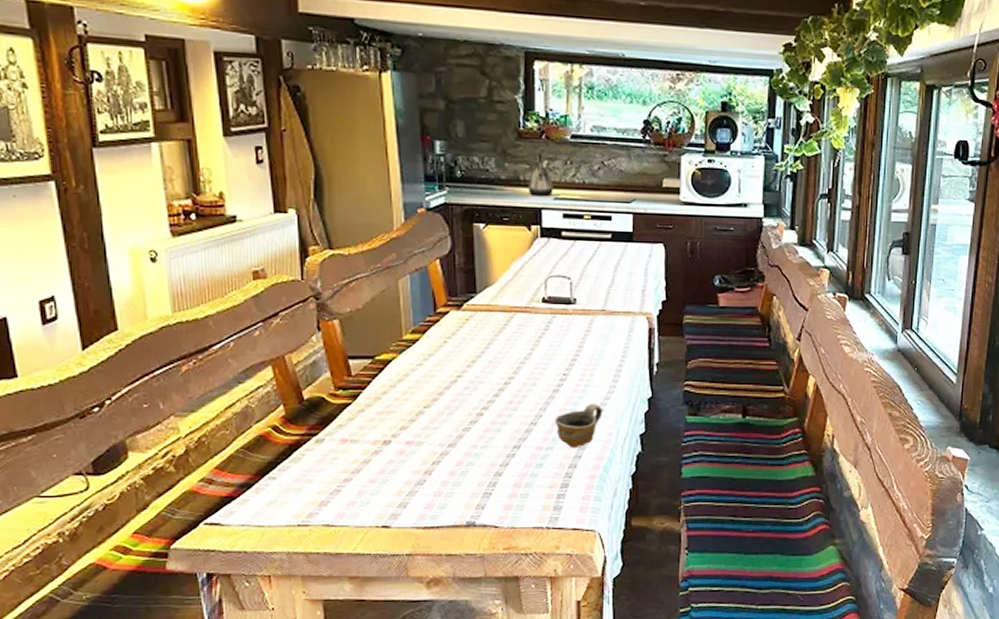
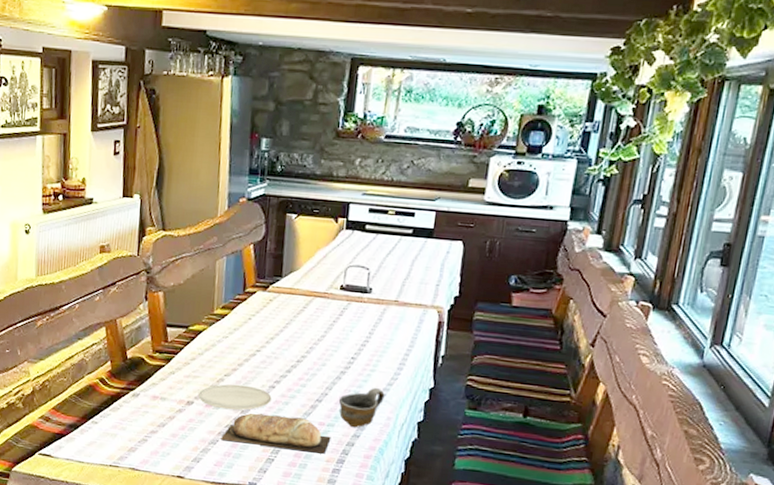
plate: none [395,416,481,445] -> present [197,384,272,410]
bread loaf: none [428,444,552,481] -> present [221,413,331,454]
kettle: present [527,154,553,197] -> none [339,152,363,192]

